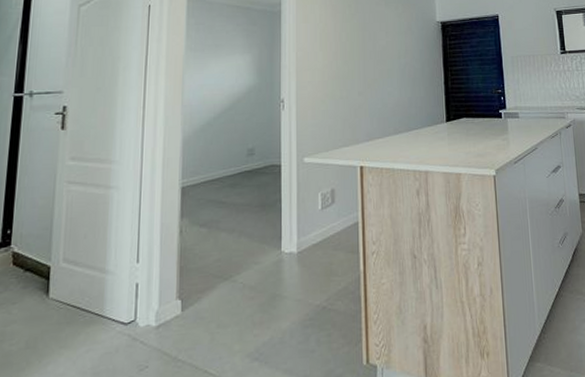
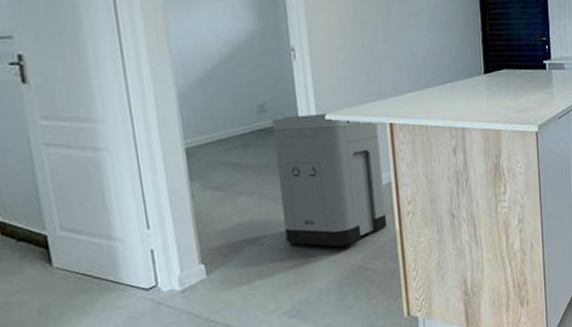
trash can: none [257,157,353,286] -> present [272,114,388,247]

